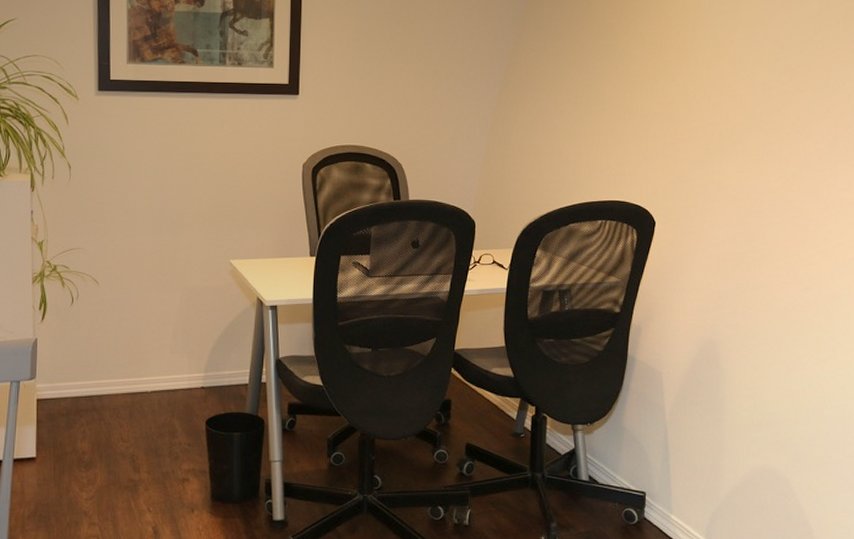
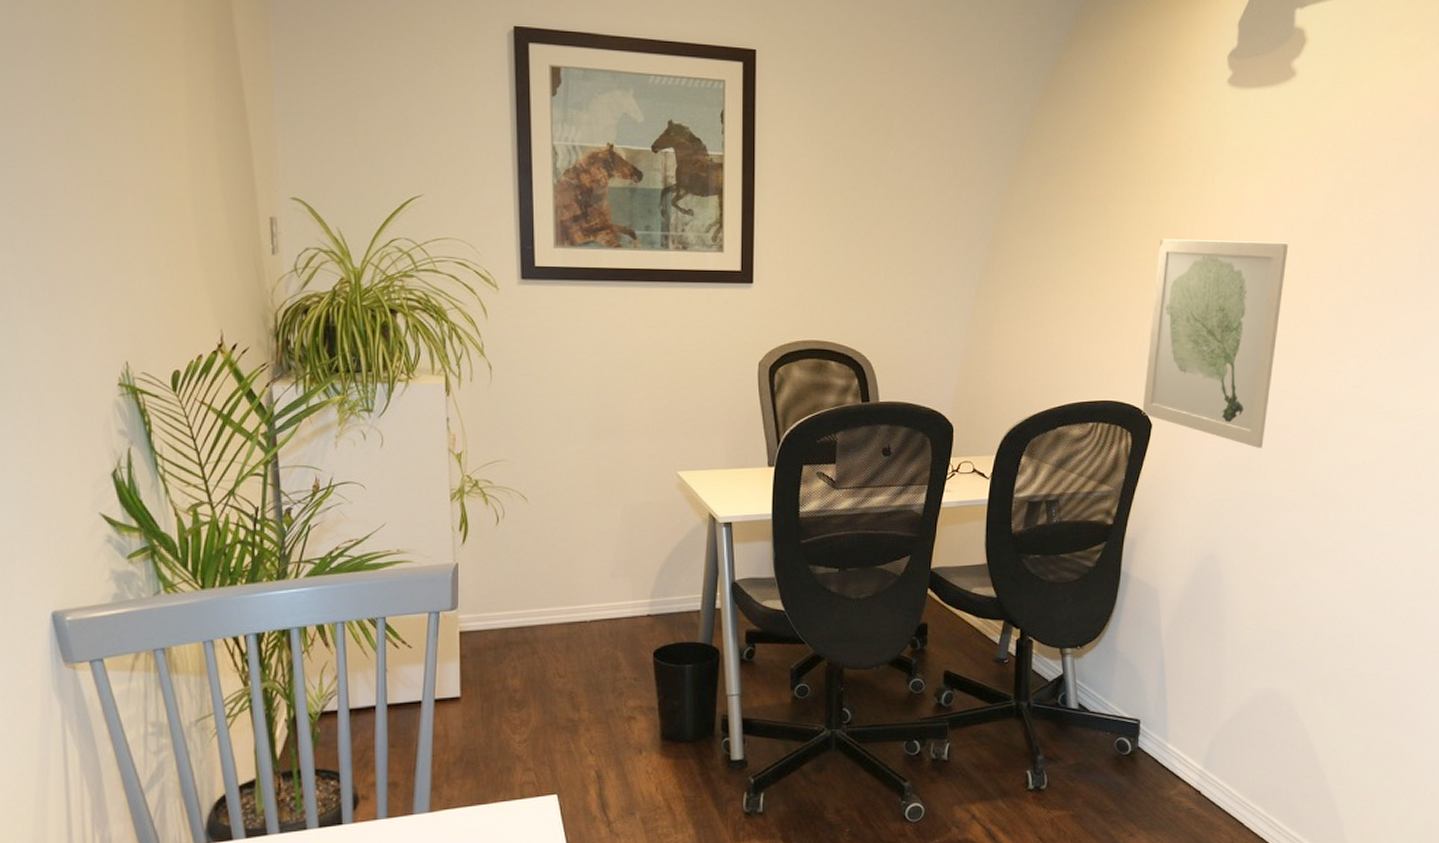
wall art: none [646,56,779,245] -> present [1142,239,1289,448]

